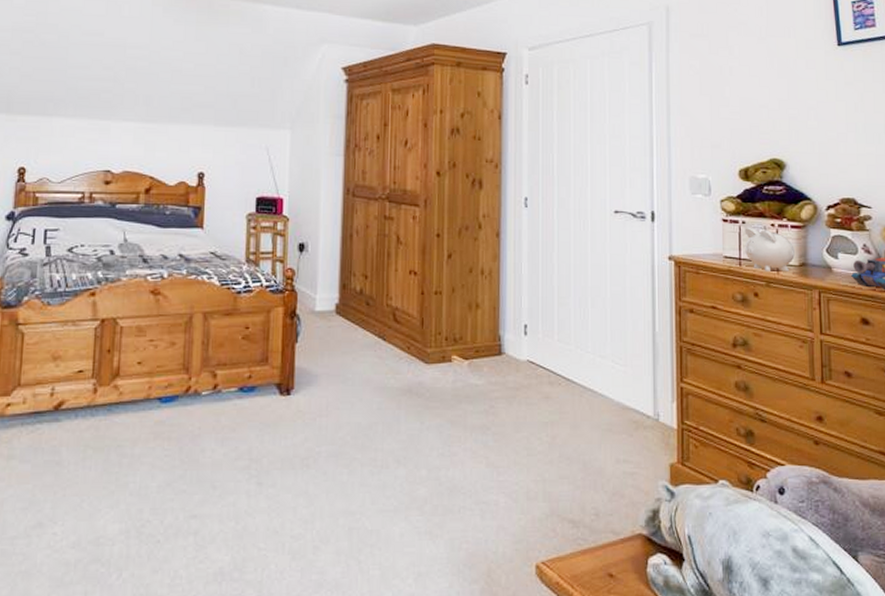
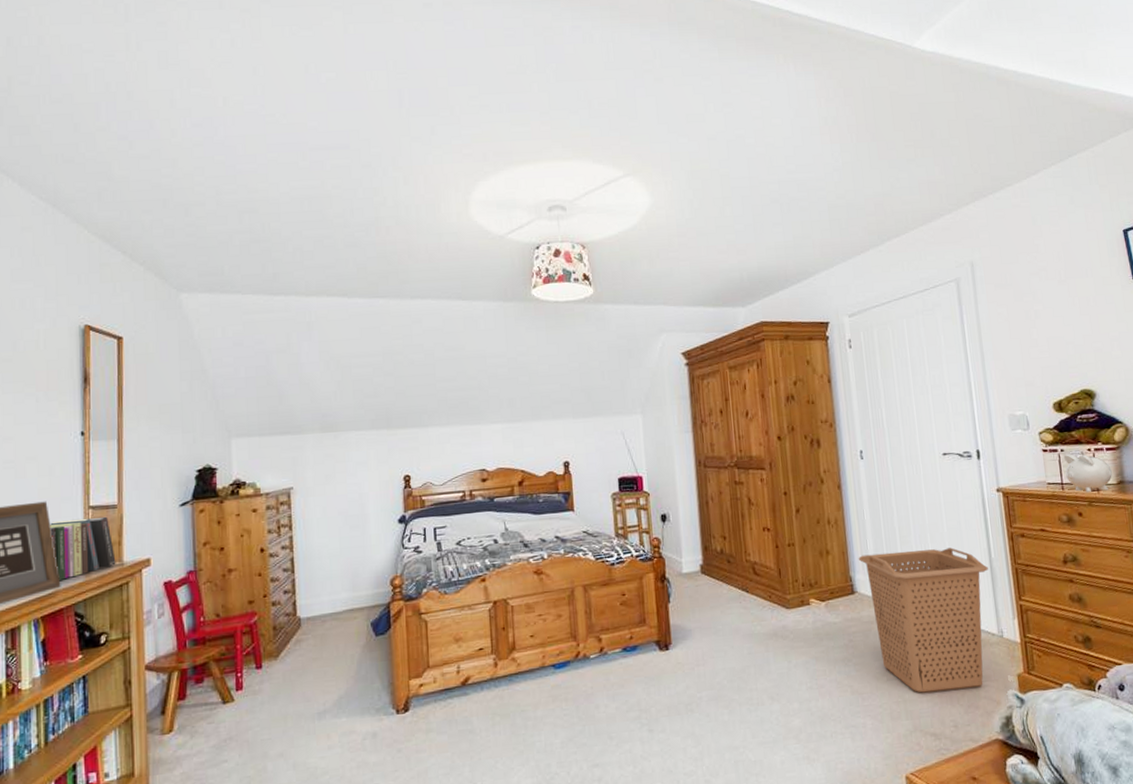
laundry basket: none [510,313,650,474] -> present [858,547,988,693]

